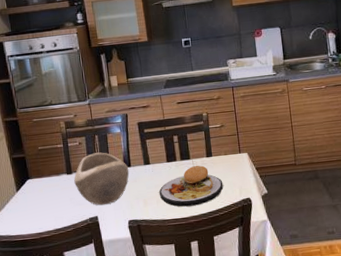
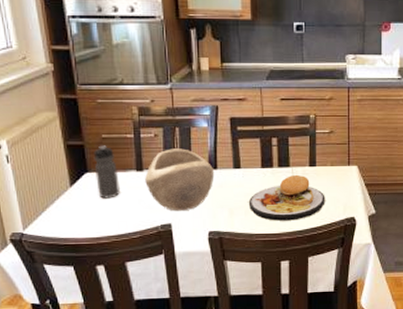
water bottle: none [33,155,55,200] -> present [93,145,120,199]

